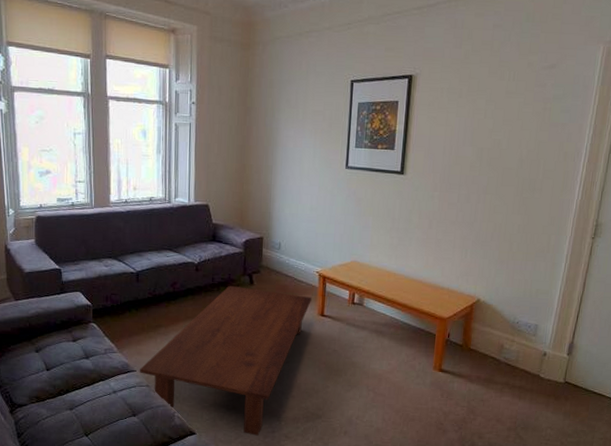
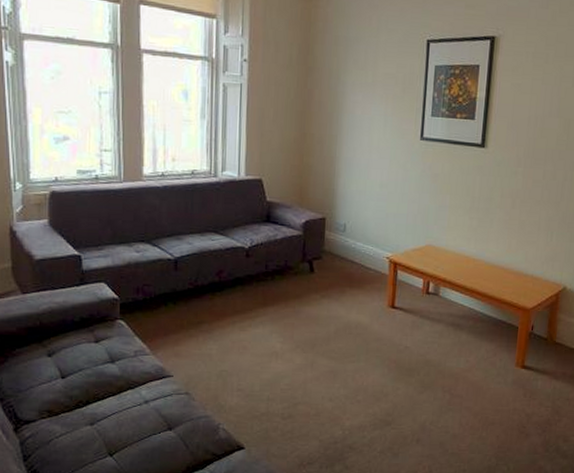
coffee table: present [139,285,312,436] -> none [176,273,381,448]

